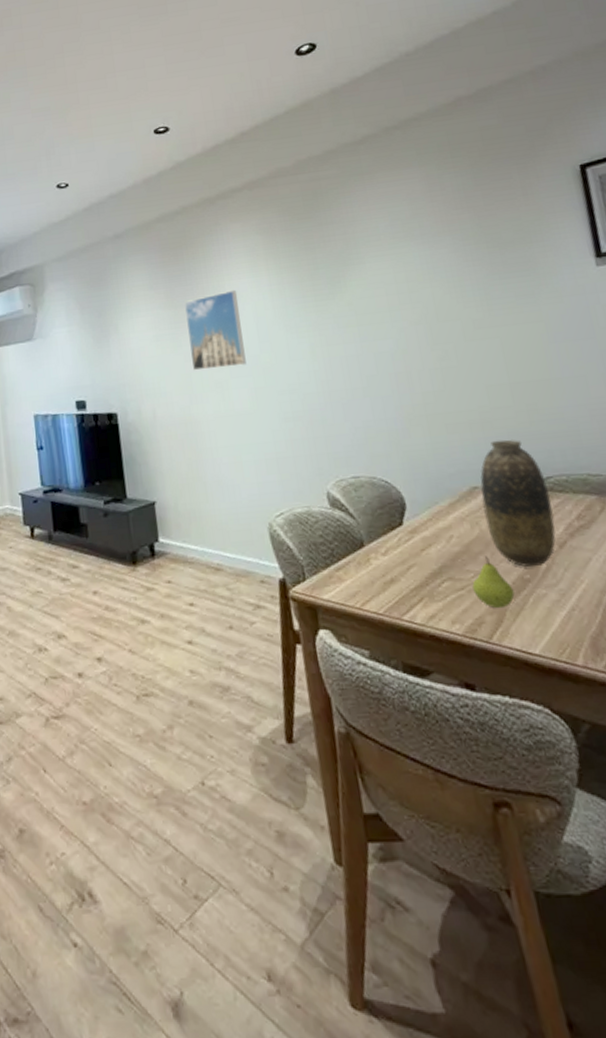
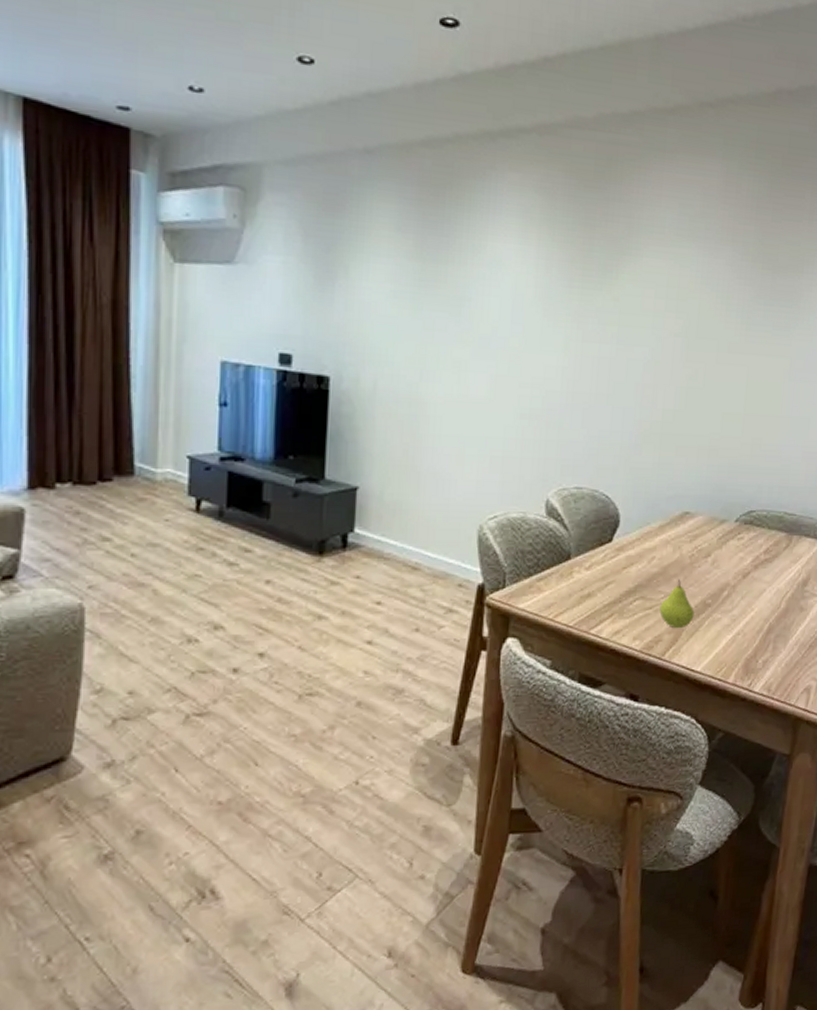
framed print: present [185,289,247,371] -> none [430,254,499,347]
vase: present [480,439,556,568] -> none [687,469,750,593]

